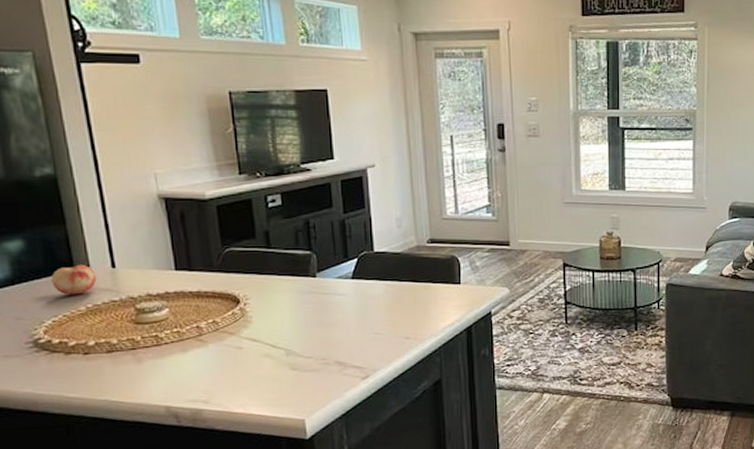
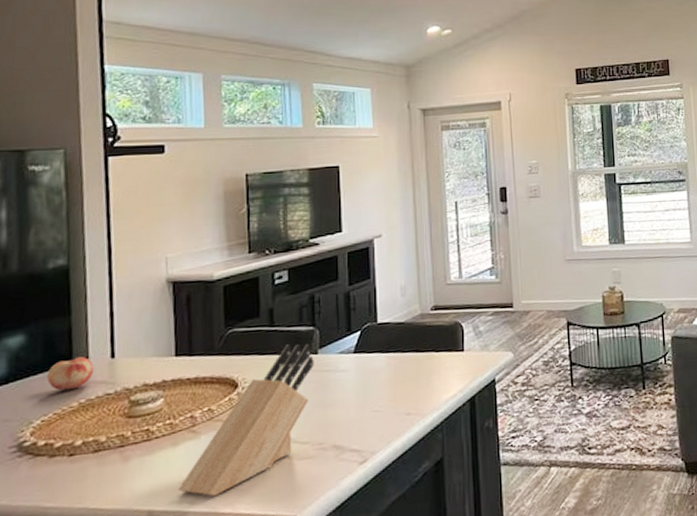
knife block: none [191,266,313,399] -> present [177,344,314,497]

